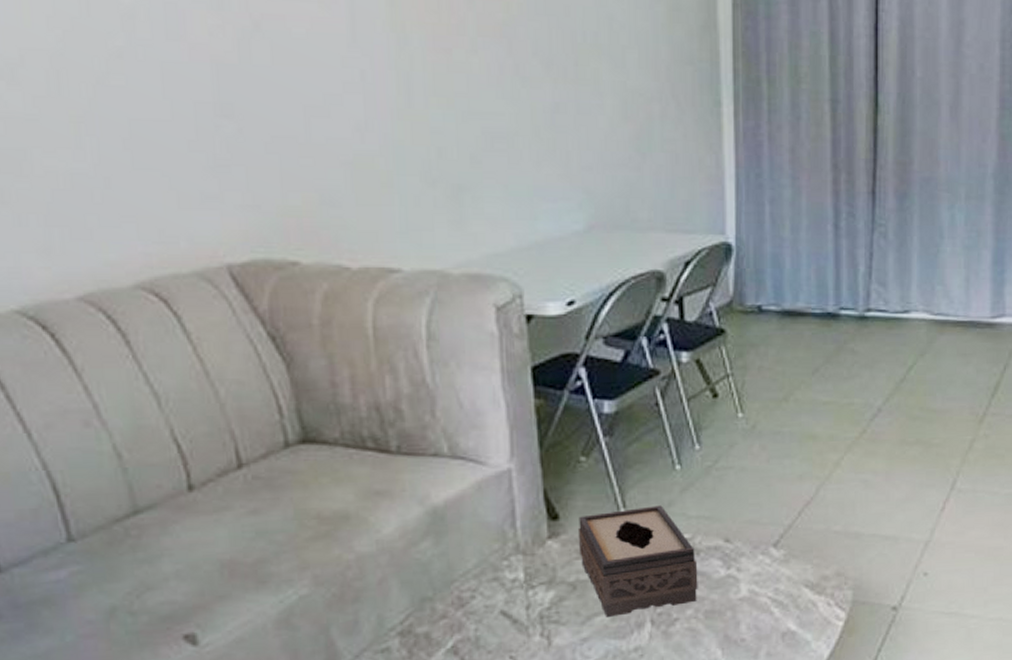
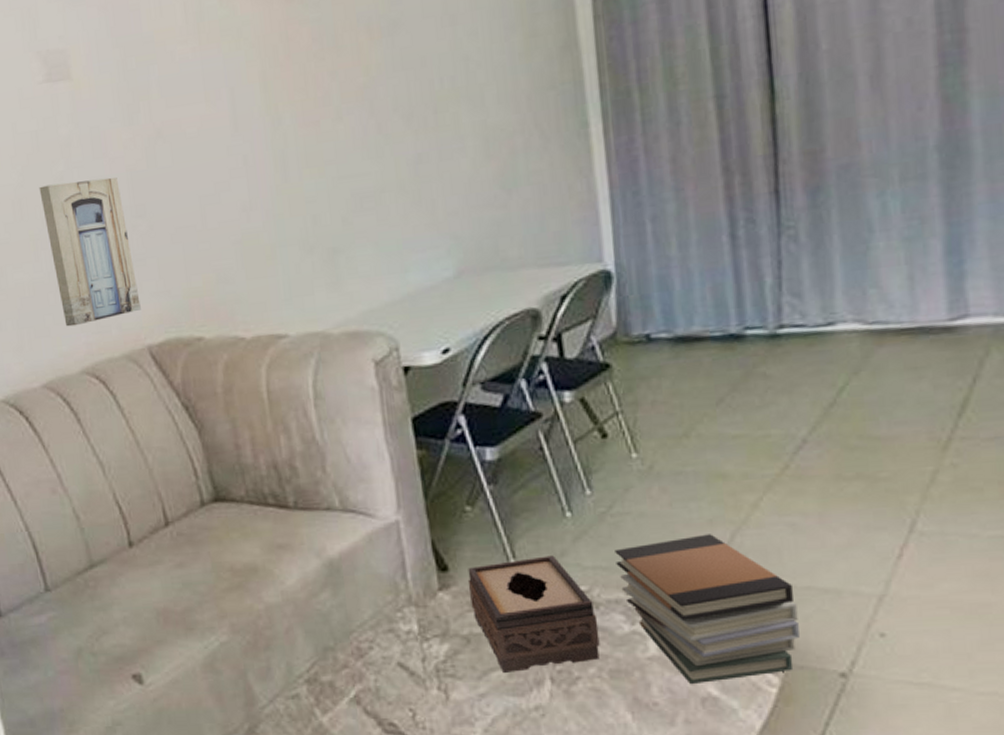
wall art: none [87,59,221,232] -> present [39,177,141,327]
book stack: none [717,488,864,622] -> present [615,534,800,685]

